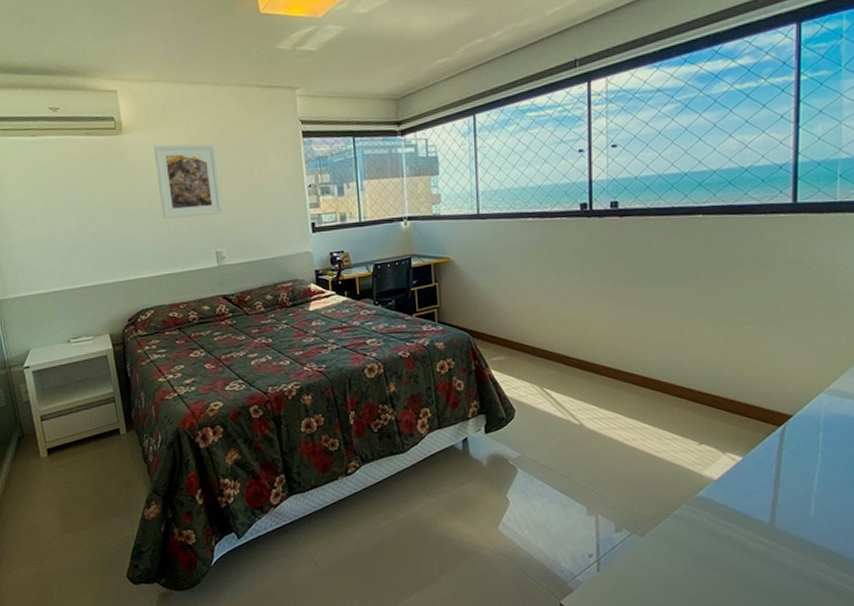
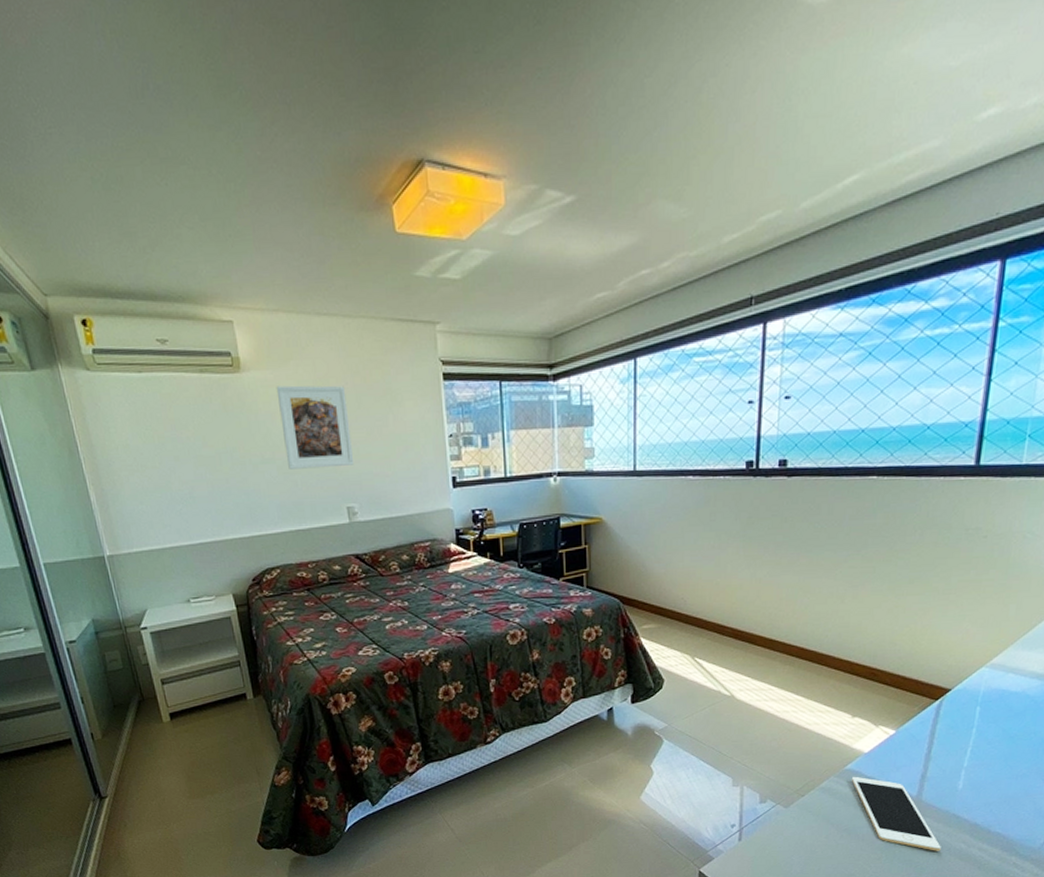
cell phone: none [703,503,799,580] -> present [851,776,941,851]

